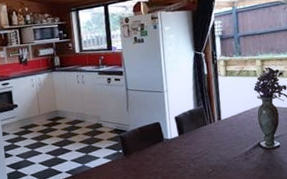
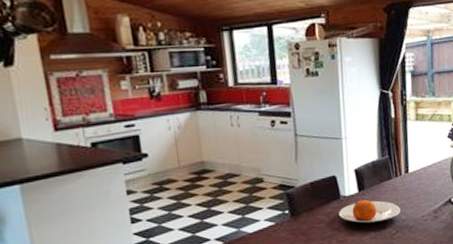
plate: none [162,142,215,163] -> present [338,199,400,224]

